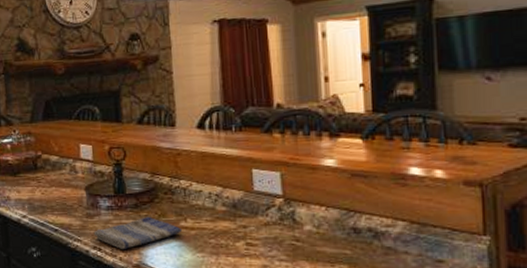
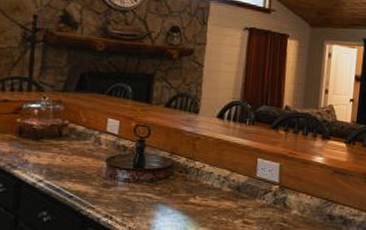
dish towel: present [93,216,183,249] -> none [107,191,191,219]

